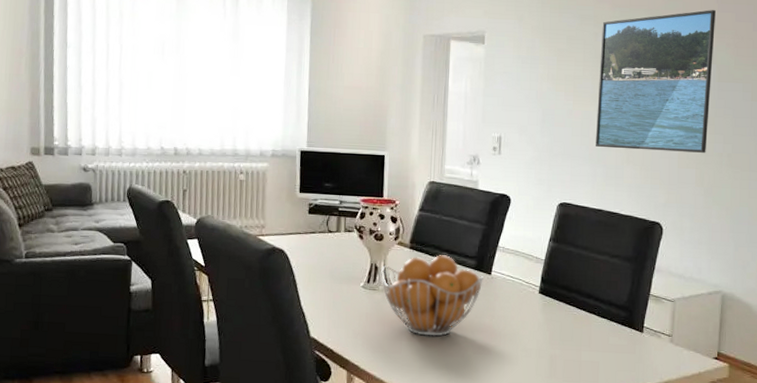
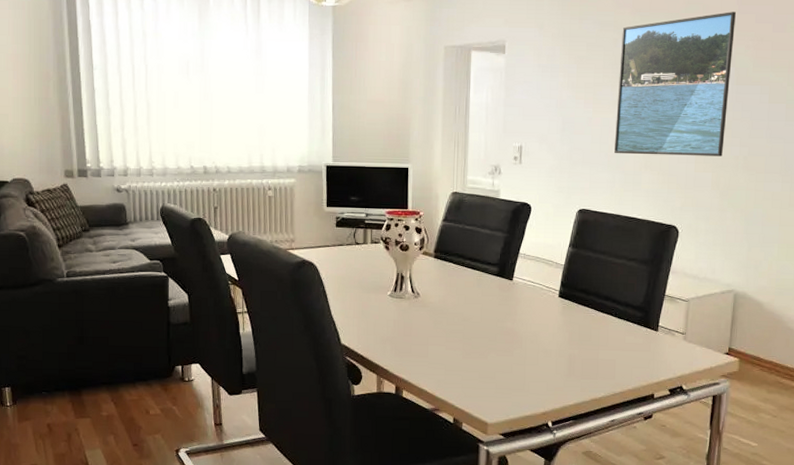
fruit basket: present [381,255,483,336] -> none [407,263,505,340]

